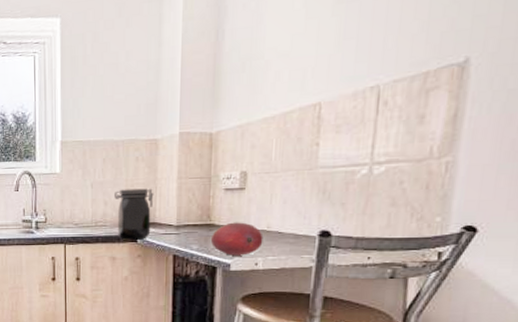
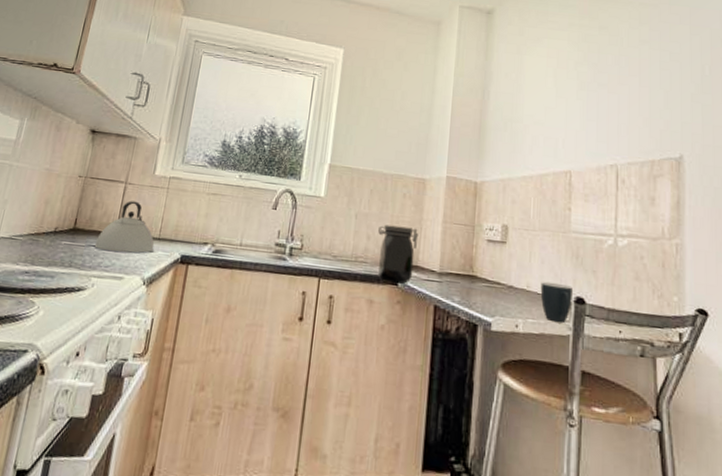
fruit: present [211,222,263,256] -> none [473,276,523,315]
mug: none [281,220,318,257] -> present [540,281,574,324]

